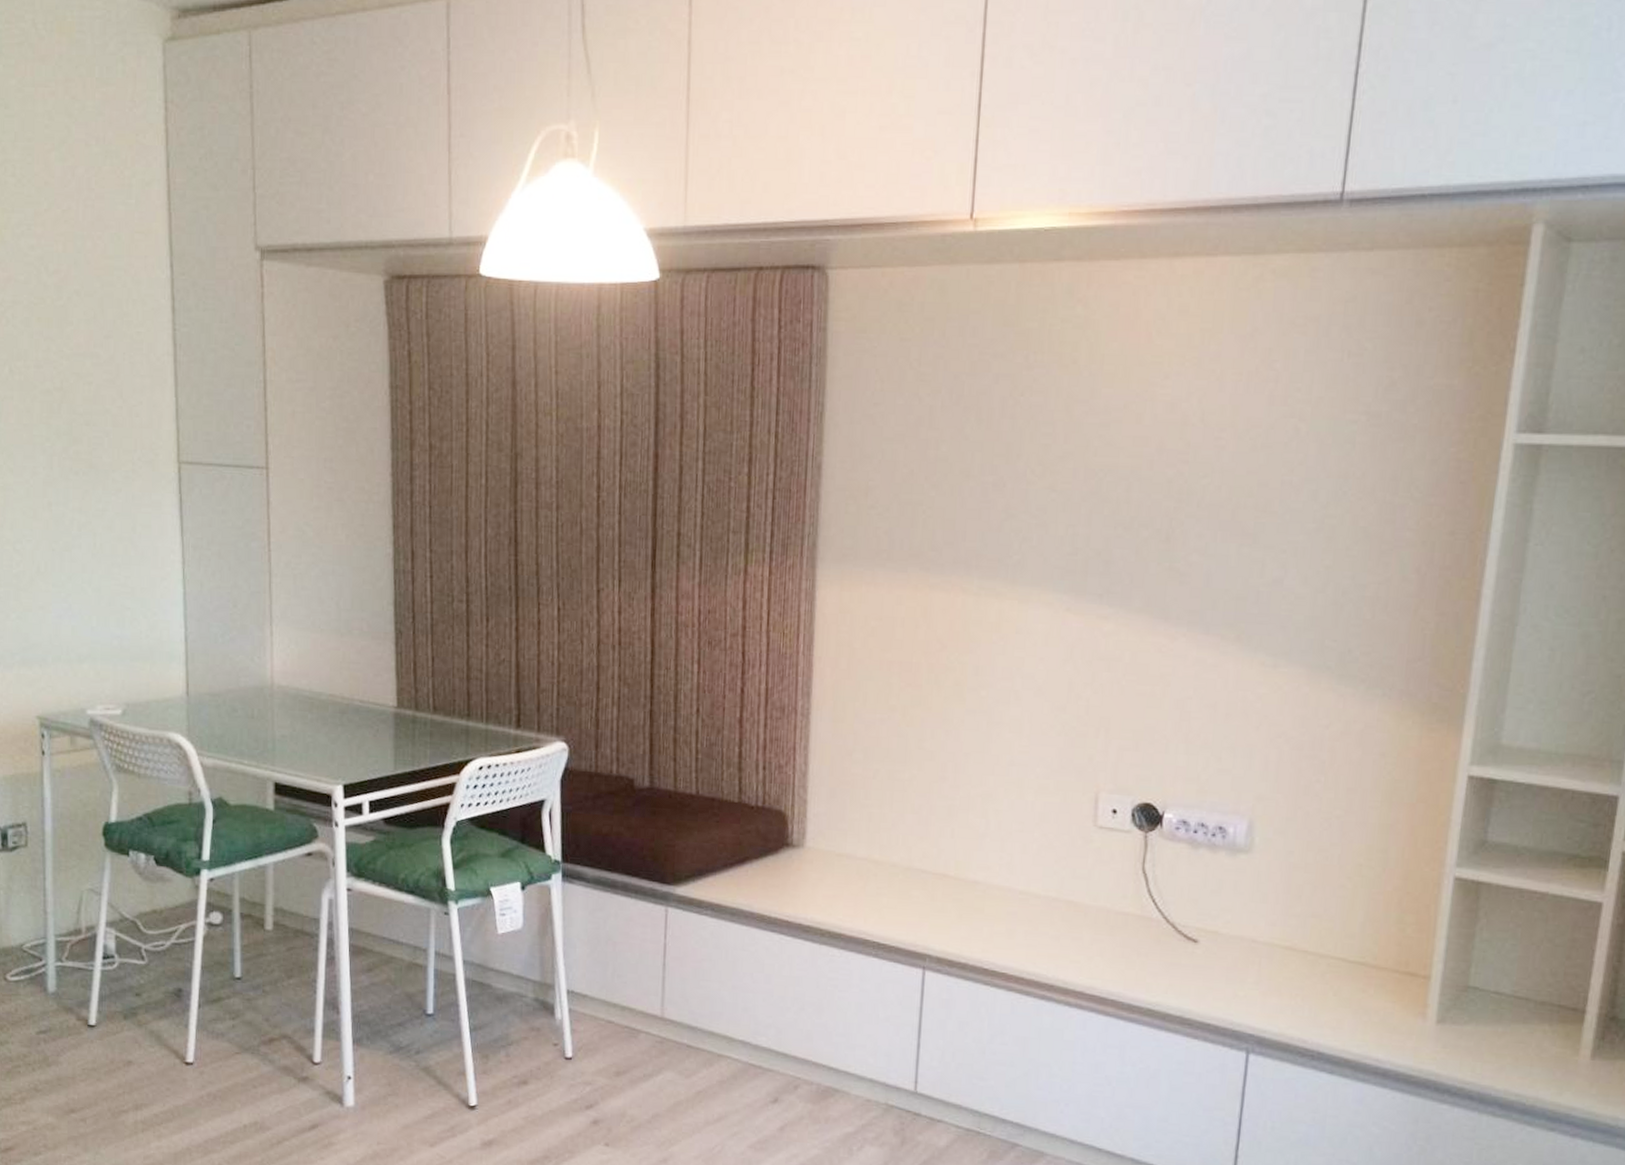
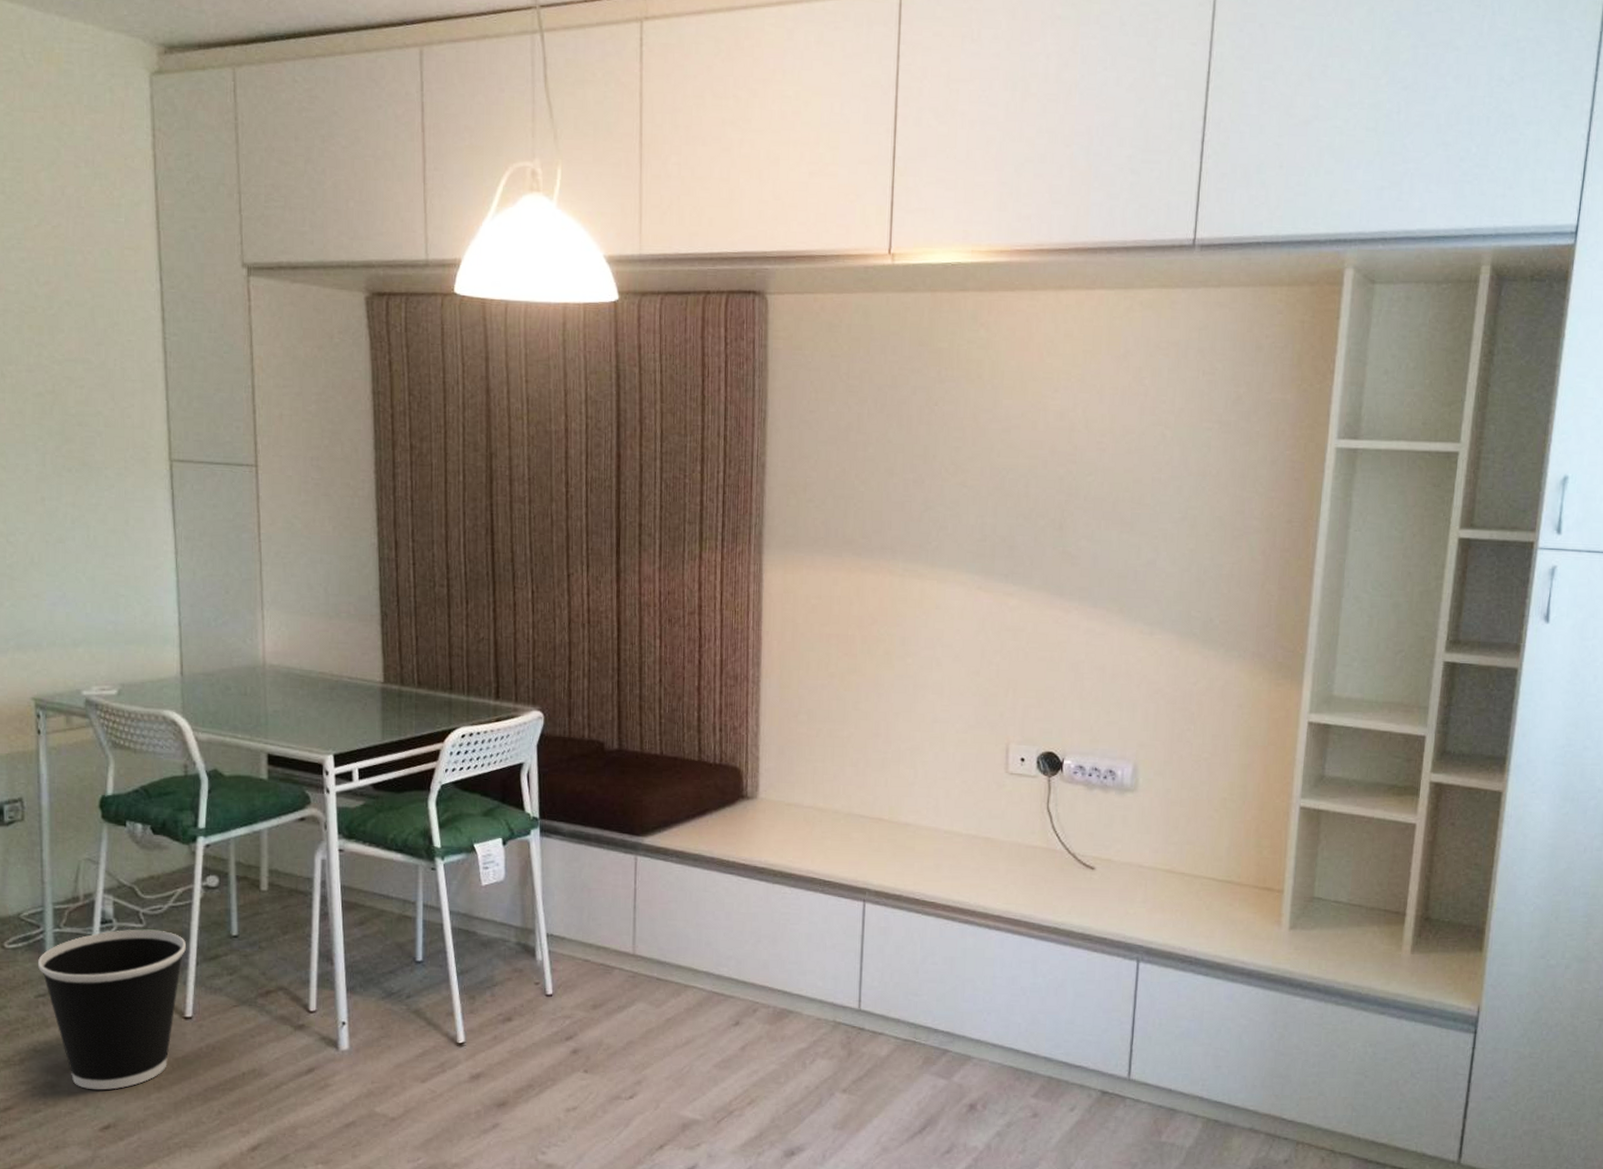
wastebasket: none [40,965,188,1136] -> present [38,929,186,1090]

